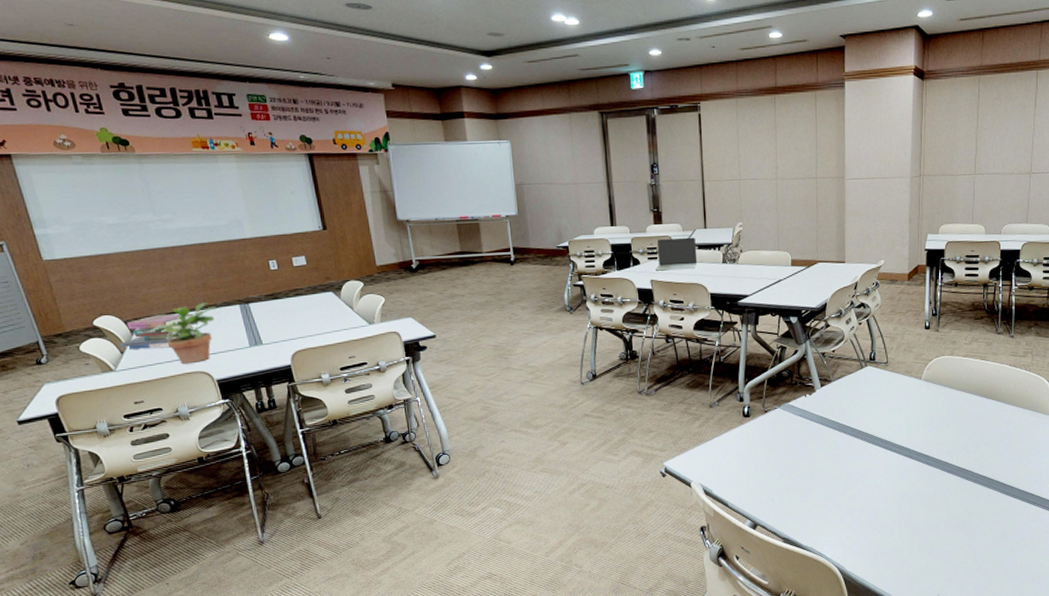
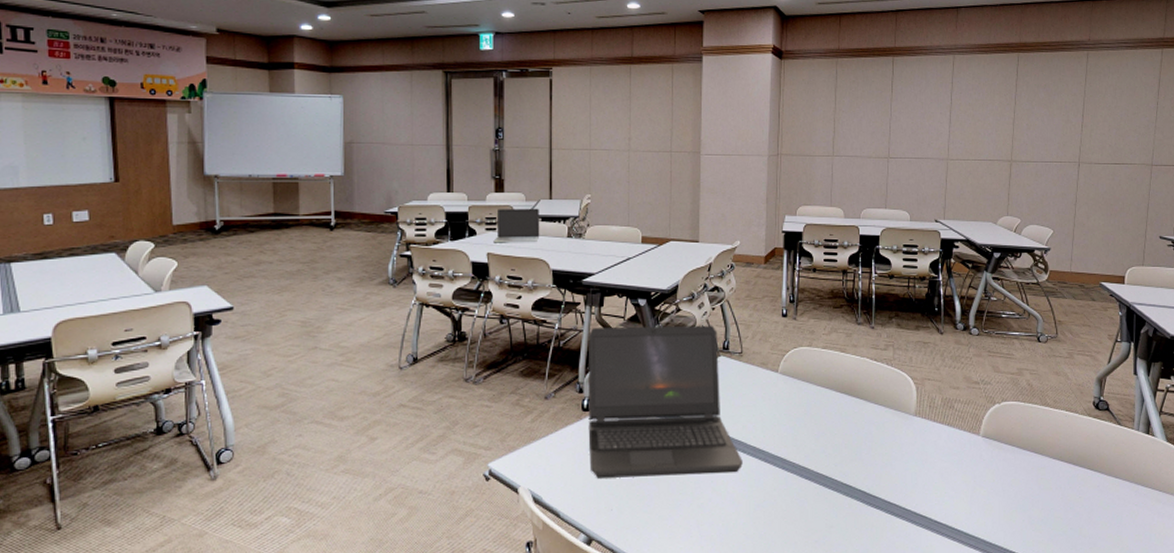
laptop computer: none [746,338,889,474] -> present [588,325,743,478]

